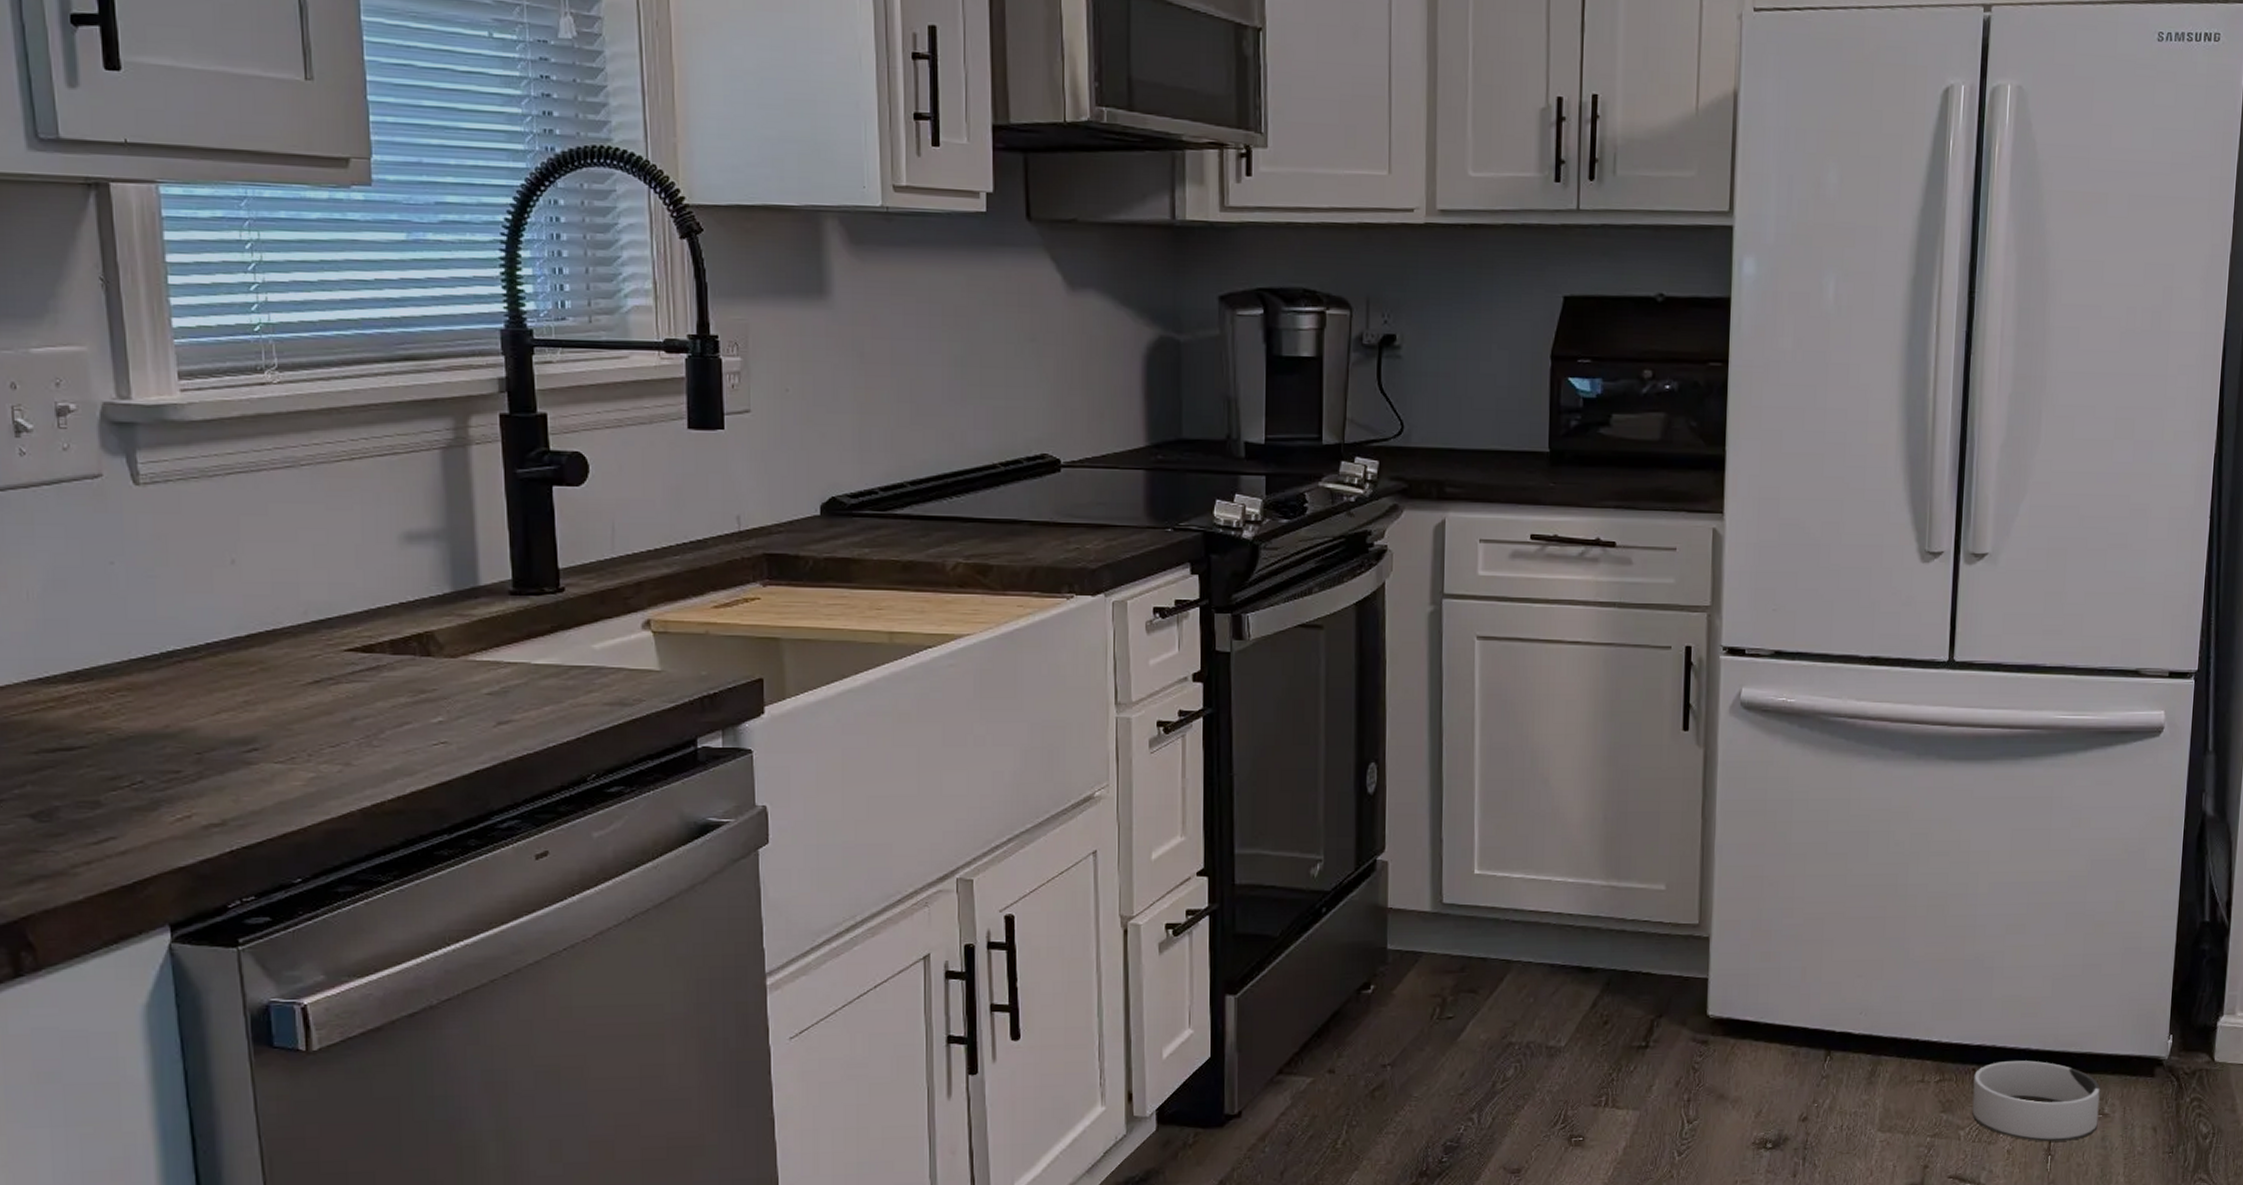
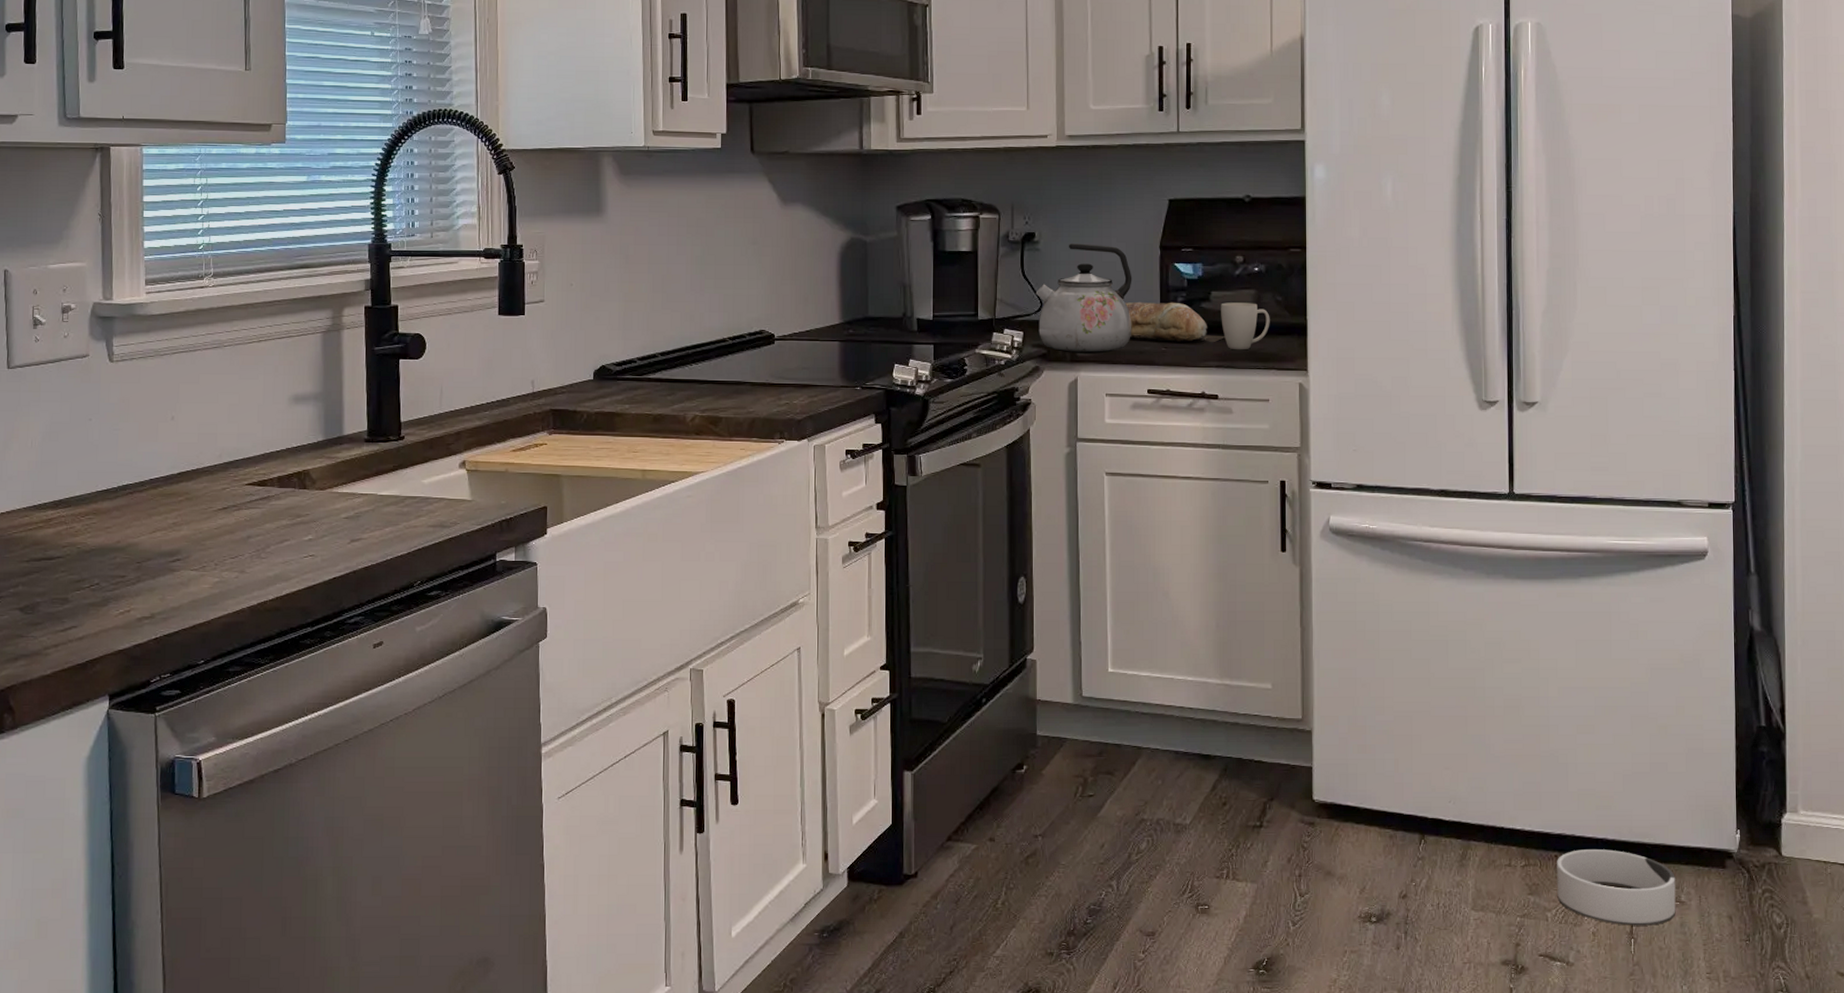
kettle: none [1395,349,1516,489] -> present [1035,243,1132,354]
bread loaf: none [1506,425,1627,482] -> present [1125,301,1226,346]
mug: none [1622,428,1682,488] -> present [1221,302,1270,350]

